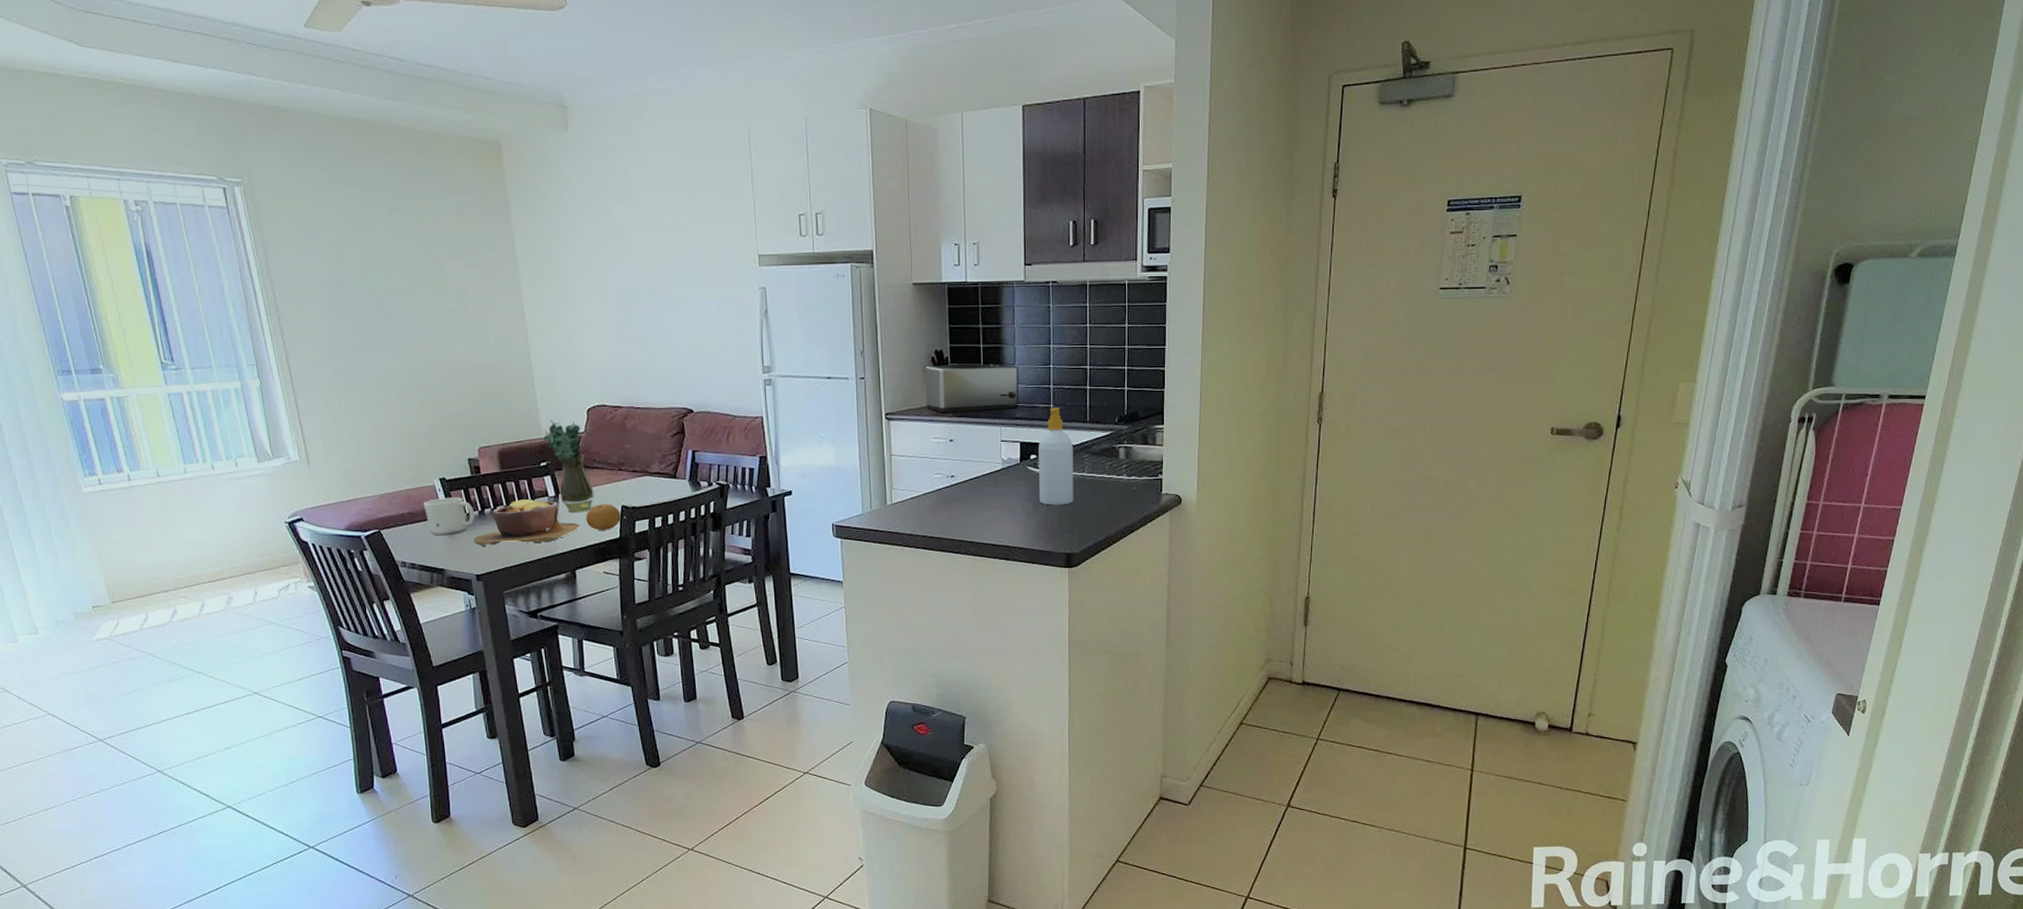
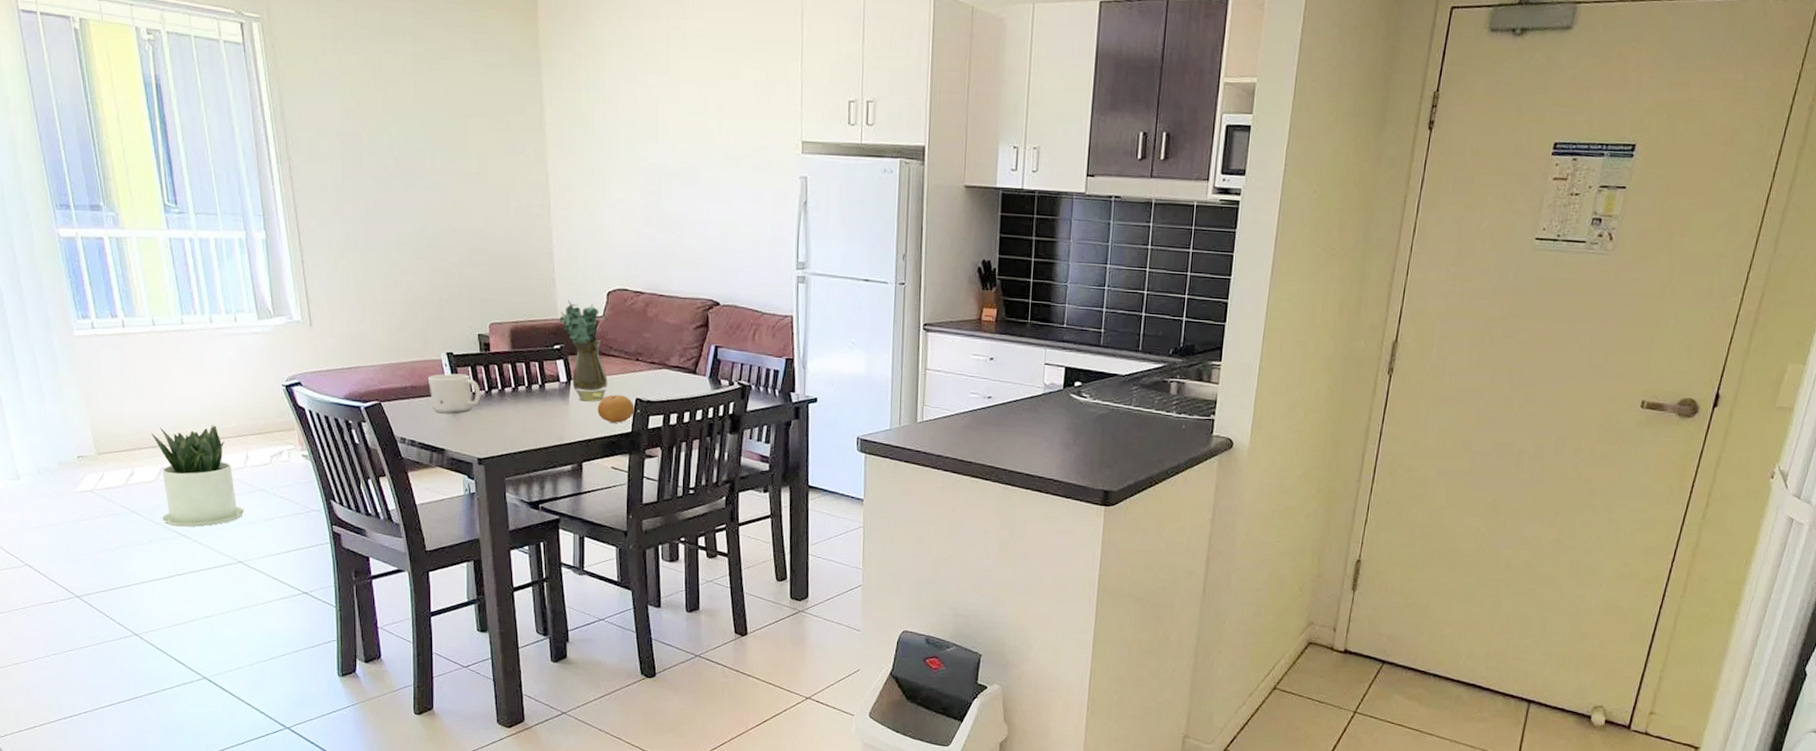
planter: none [163,566,258,665] -> present [152,425,246,527]
bowl: present [473,499,580,547] -> none [477,382,591,431]
toaster: present [925,363,1019,414] -> none [967,276,1071,331]
soap bottle: present [1039,407,1074,506] -> none [1080,332,1122,439]

